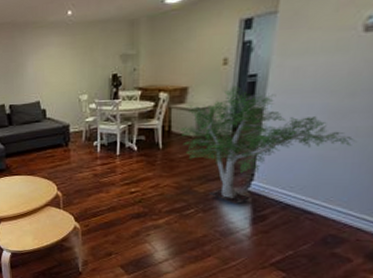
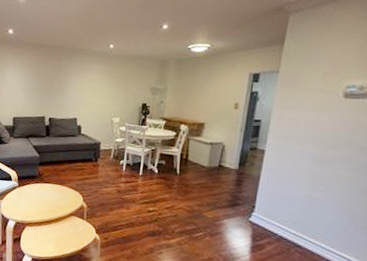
potted tree: present [180,85,356,203] -> none [196,127,337,231]

